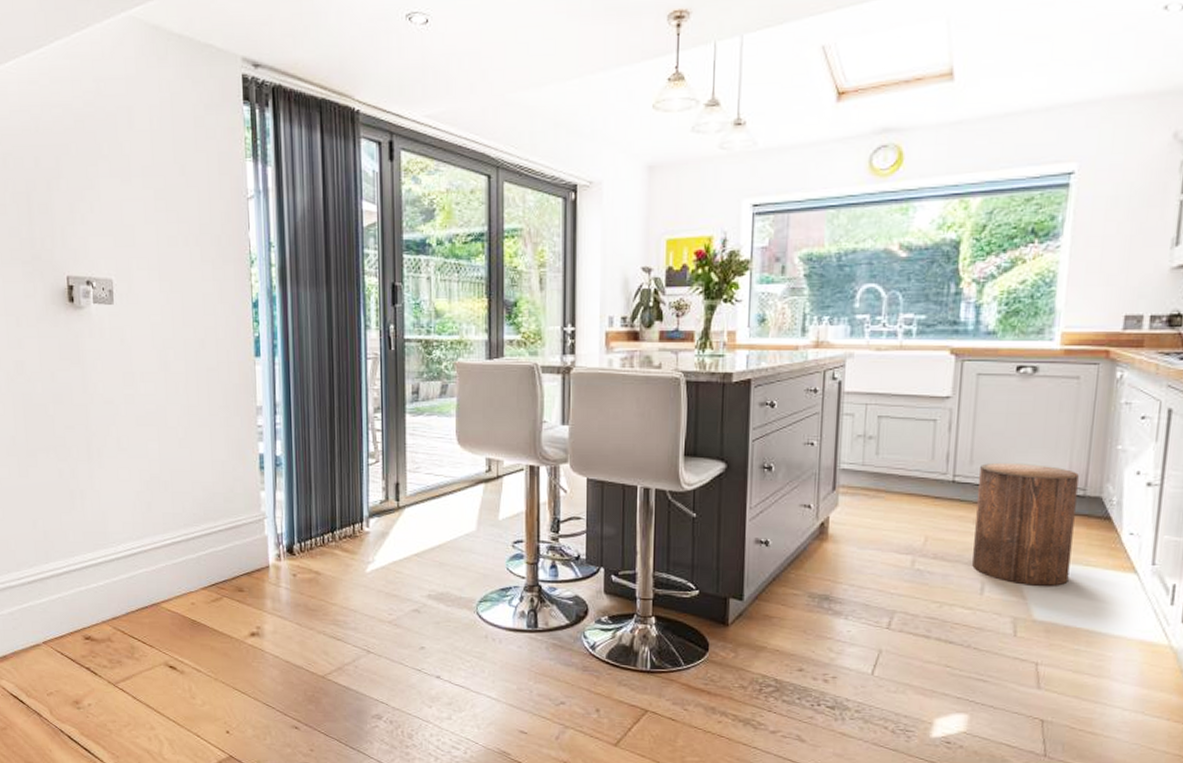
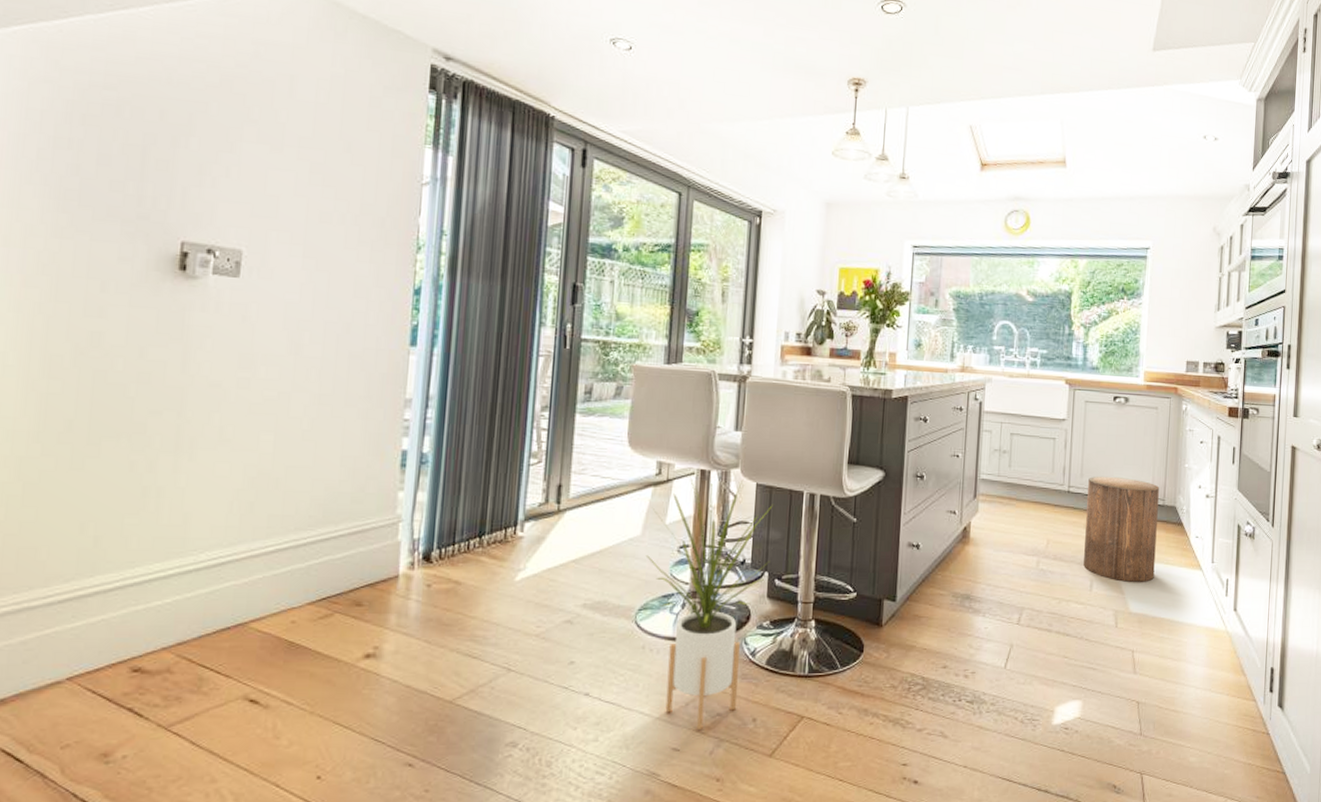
house plant: none [482,473,605,716] -> present [645,477,773,730]

